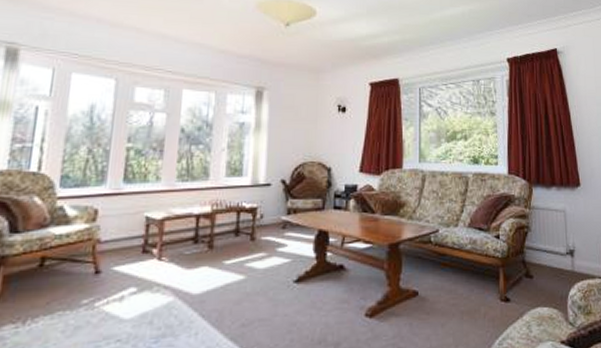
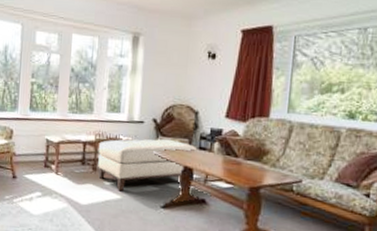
ottoman: none [215,201,332,270] -> present [98,139,198,192]

